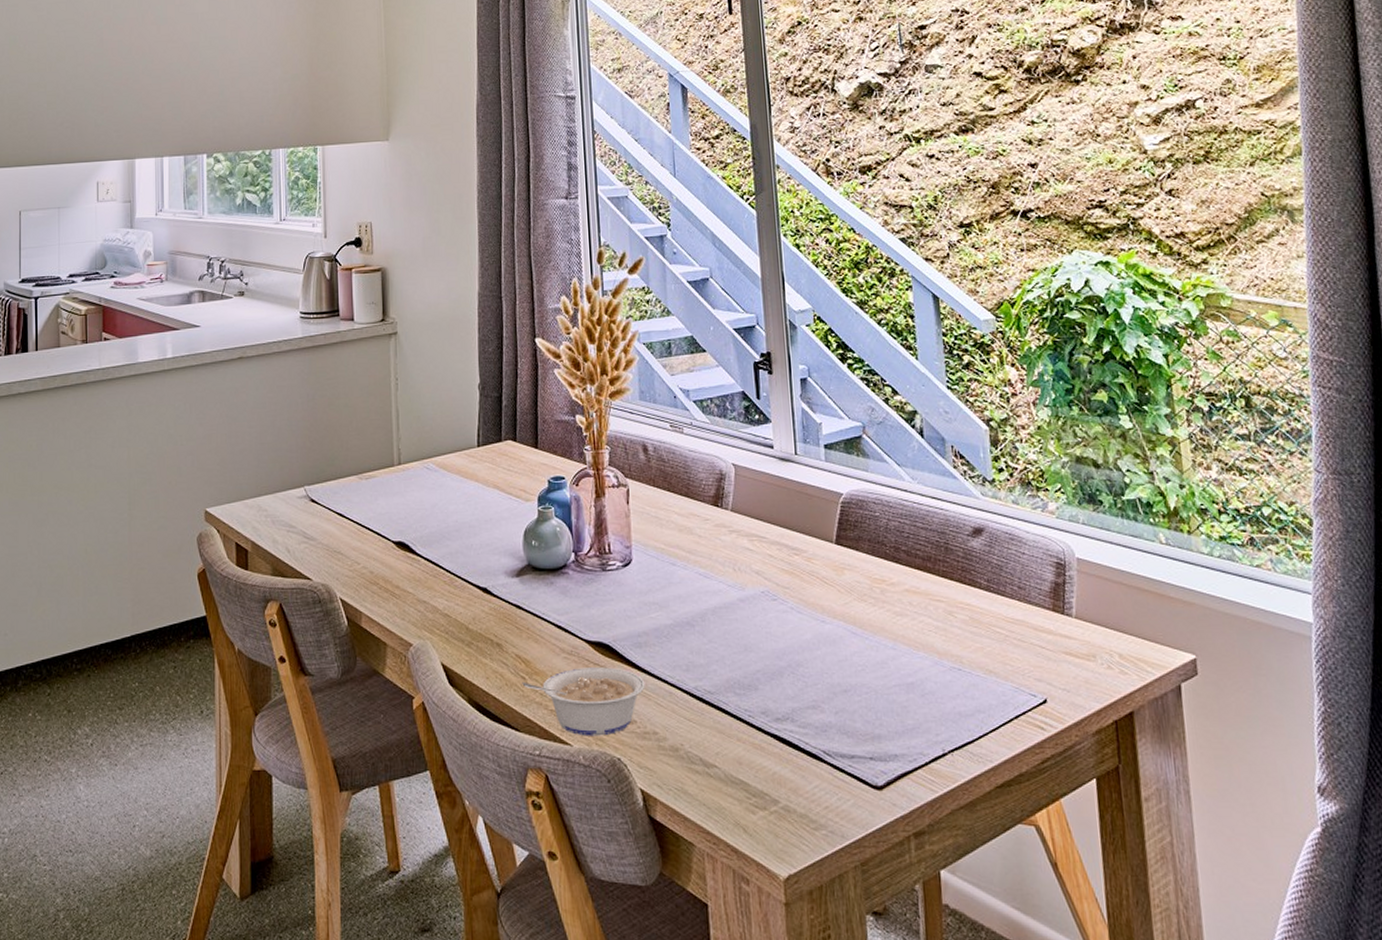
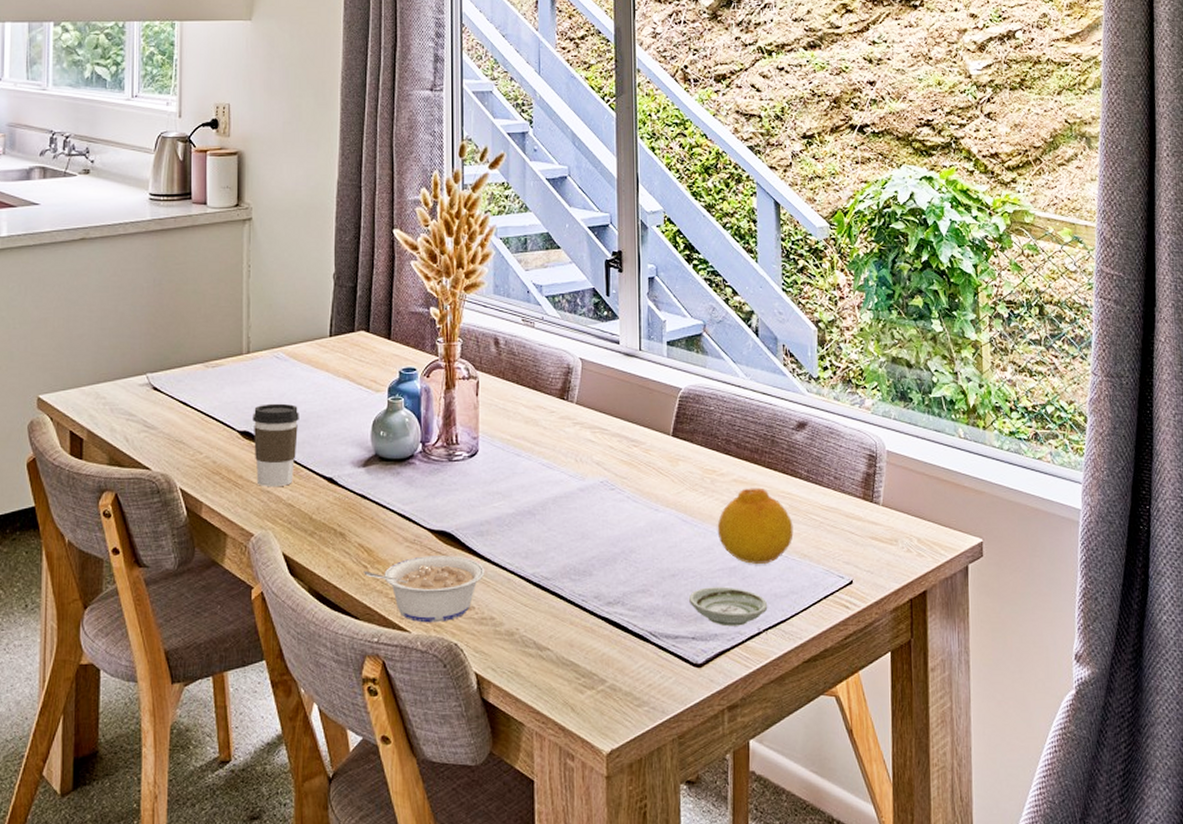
coffee cup: none [406,514,452,598] -> present [253,403,299,488]
saucer: none [864,704,952,747] -> present [689,587,768,627]
fruit: none [890,598,976,681] -> present [717,487,794,565]

